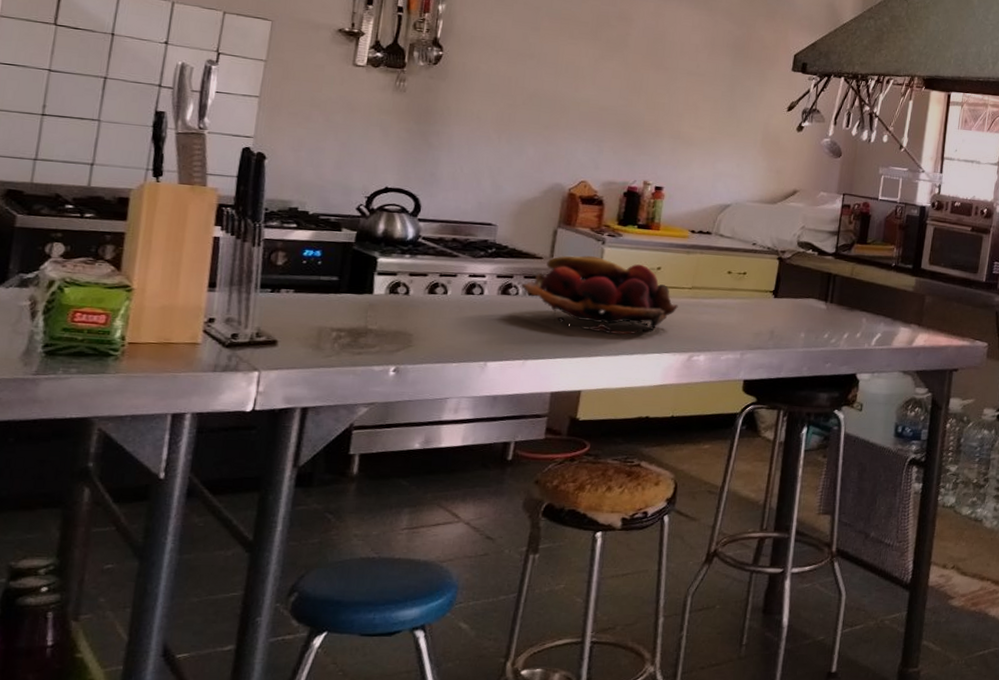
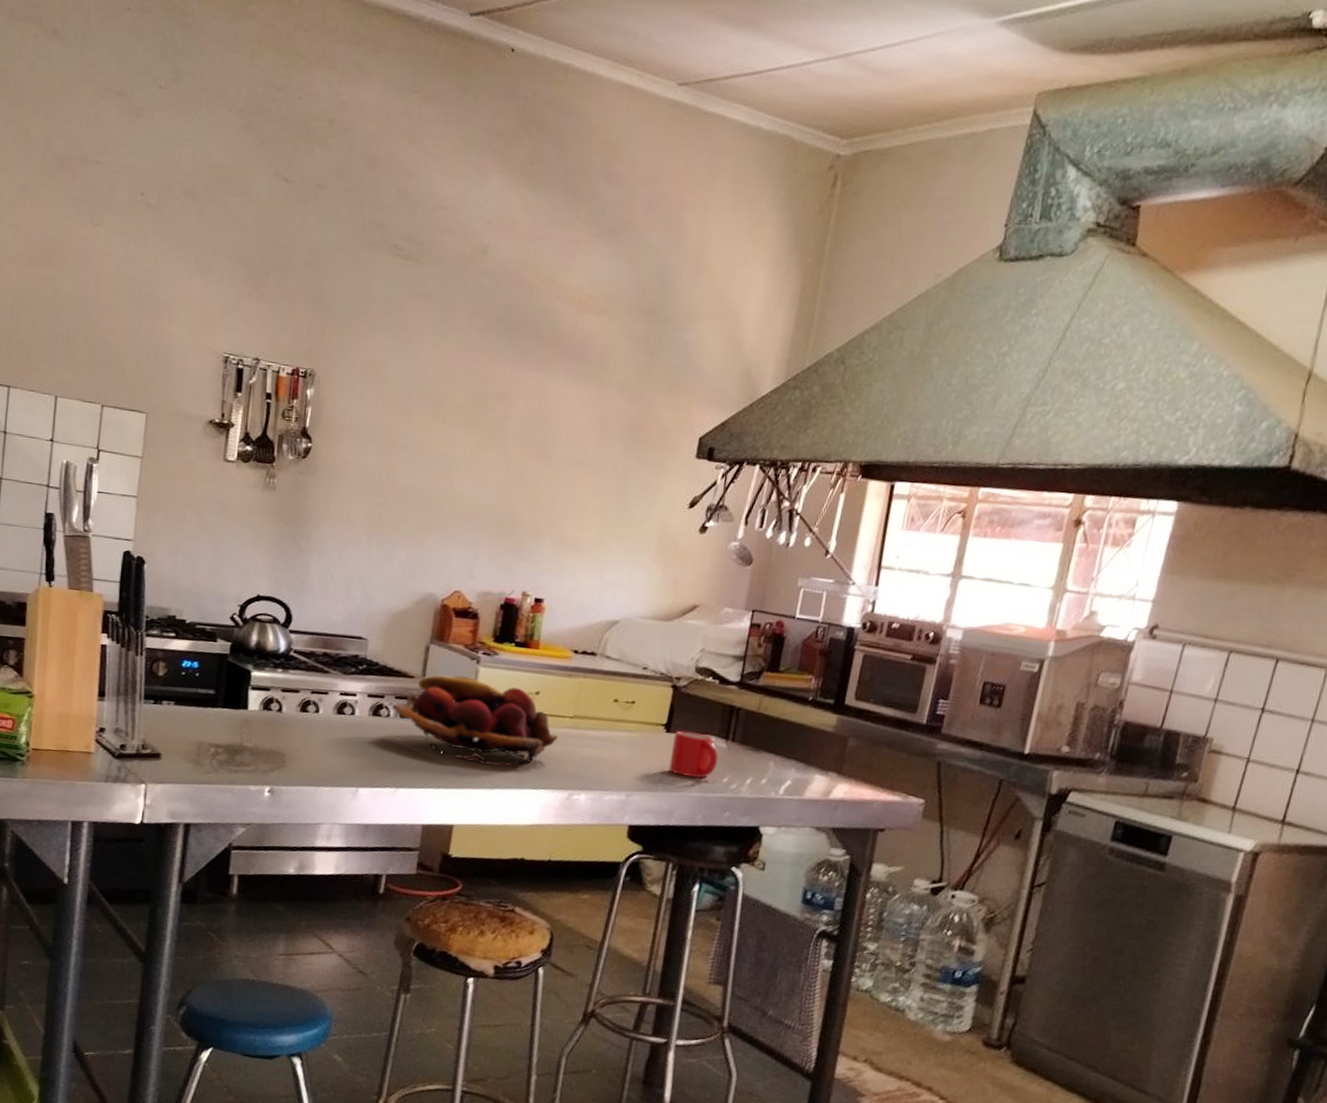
mug: none [777,296,820,336] -> present [668,730,718,779]

